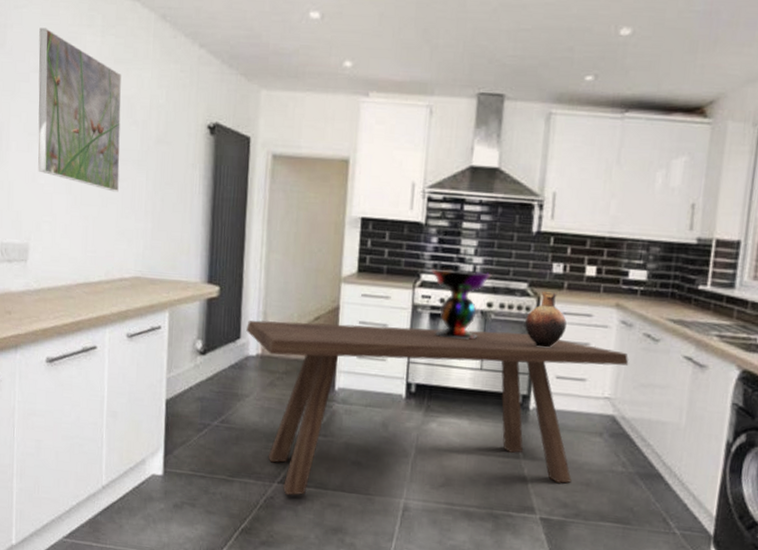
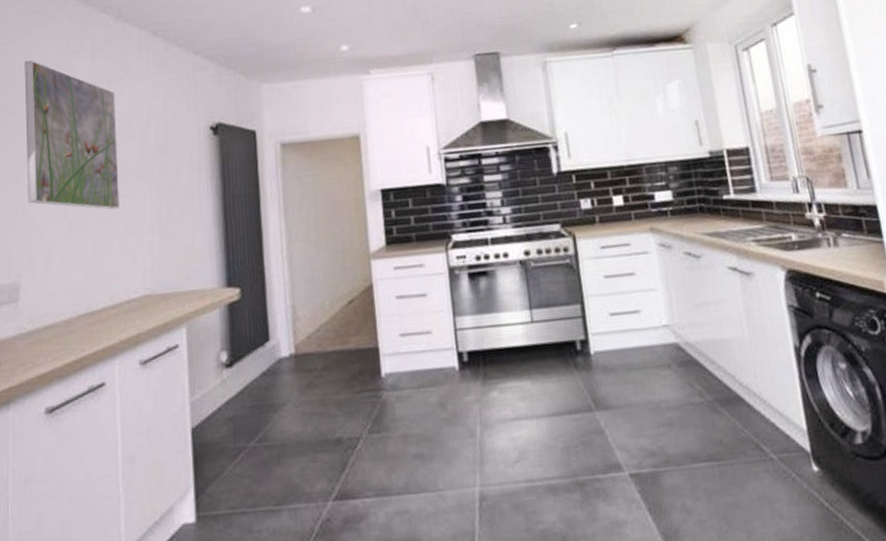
dining table: present [246,320,629,496] -> none [275,274,678,514]
decorative bowl: present [430,268,492,340] -> none [460,221,523,296]
ceramic pitcher: present [525,291,567,348] -> none [565,228,608,286]

